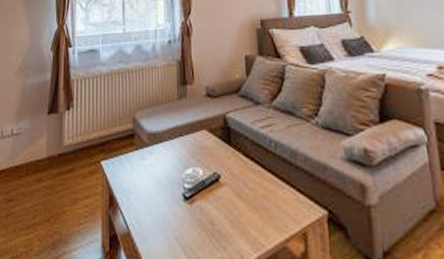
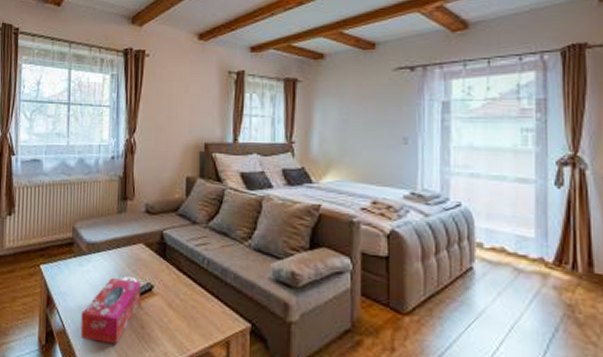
tissue box: none [146,170,207,245] -> present [80,278,140,344]

